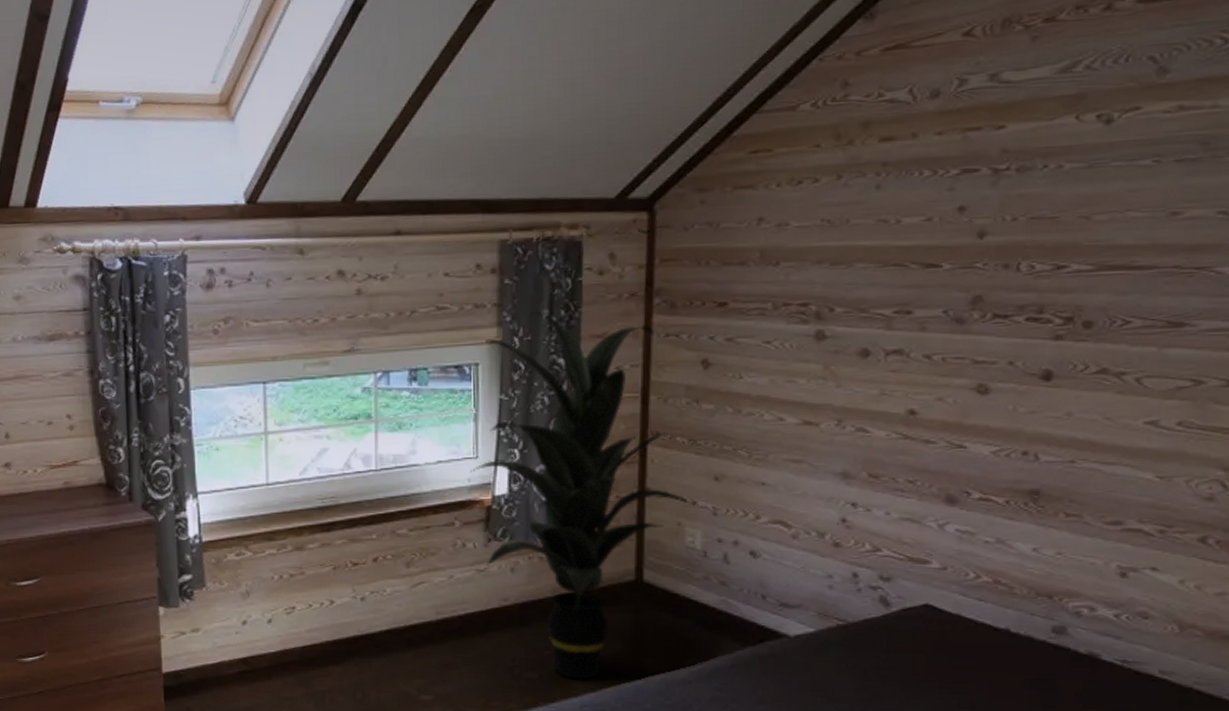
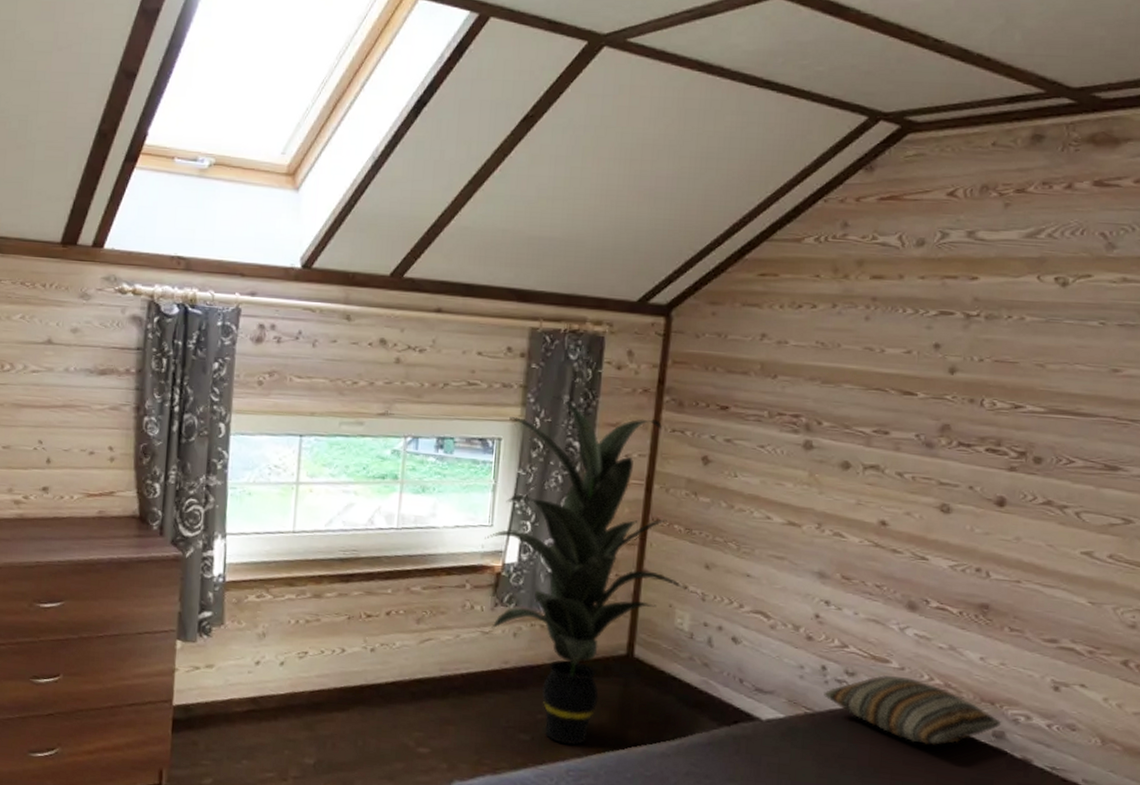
pillow: none [857,578,1061,647] -> present [824,675,1001,745]

